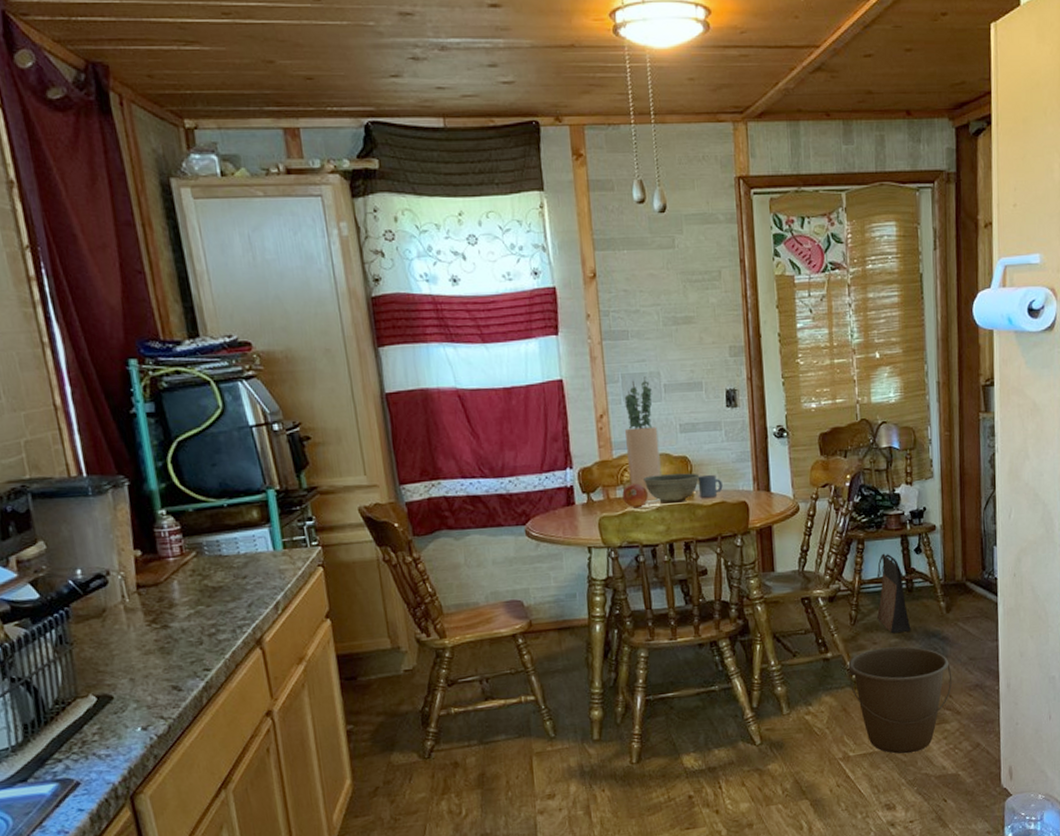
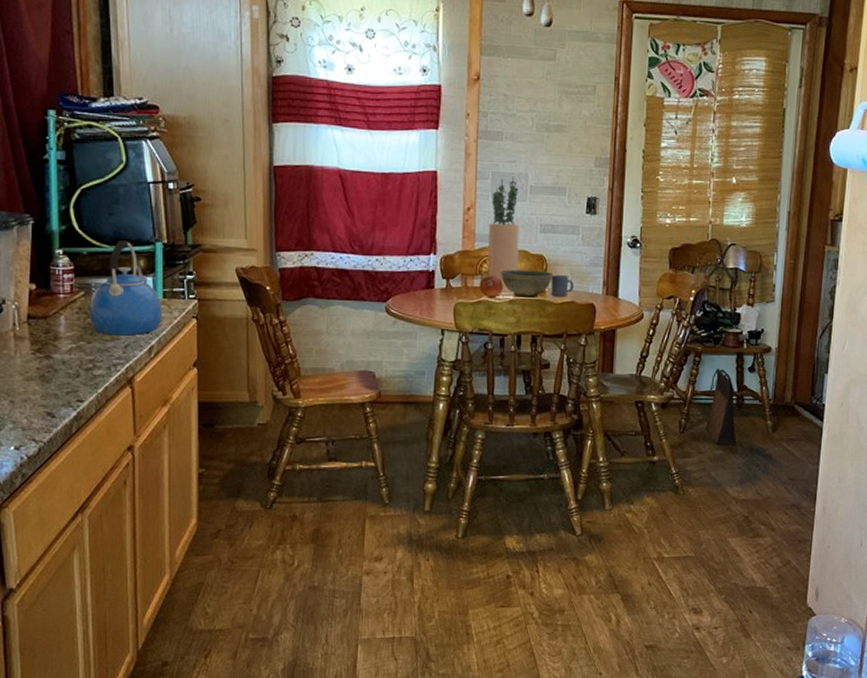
kettle: none [203,492,286,596] -> present [89,240,162,336]
bucket: present [847,646,953,754] -> none [671,458,771,561]

